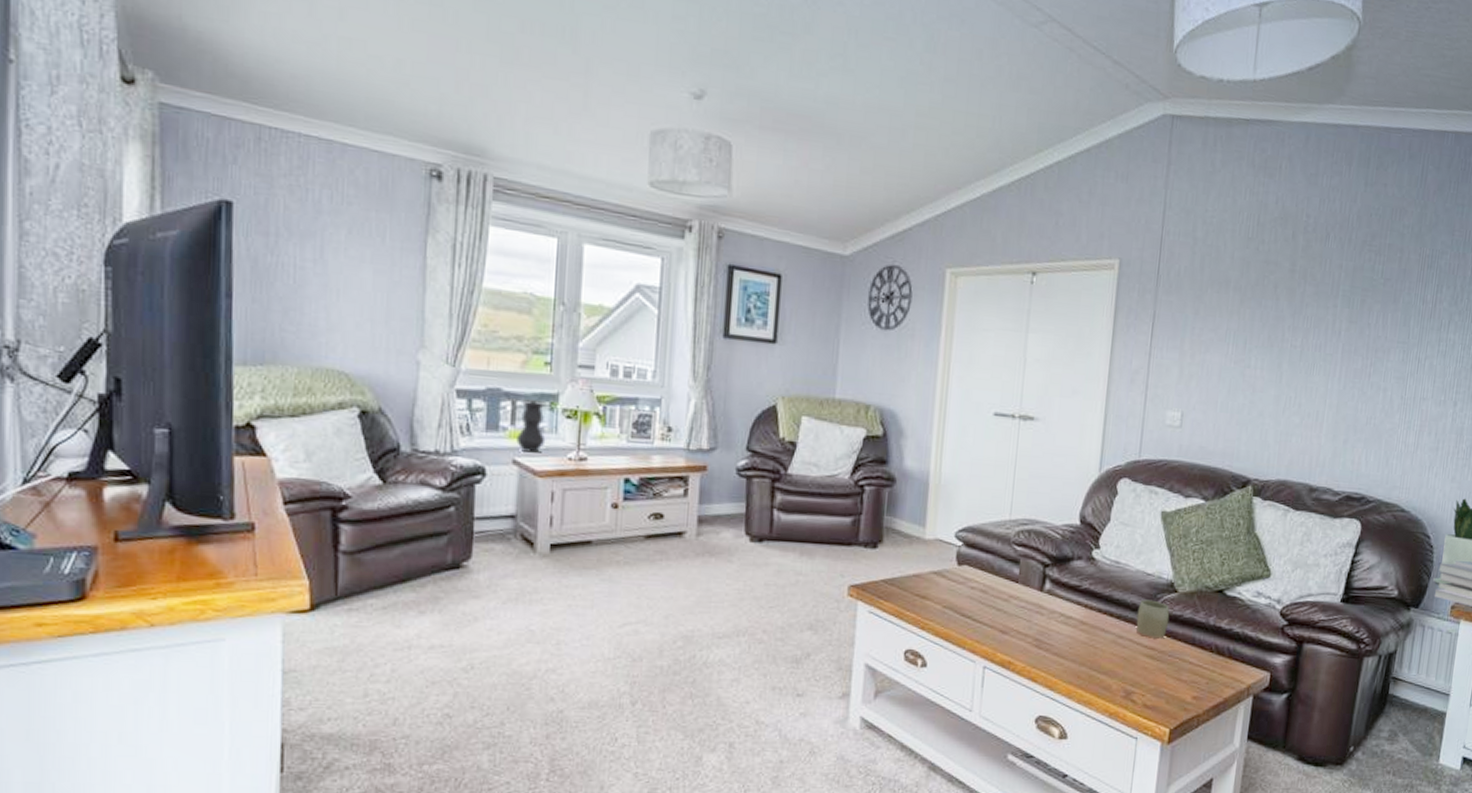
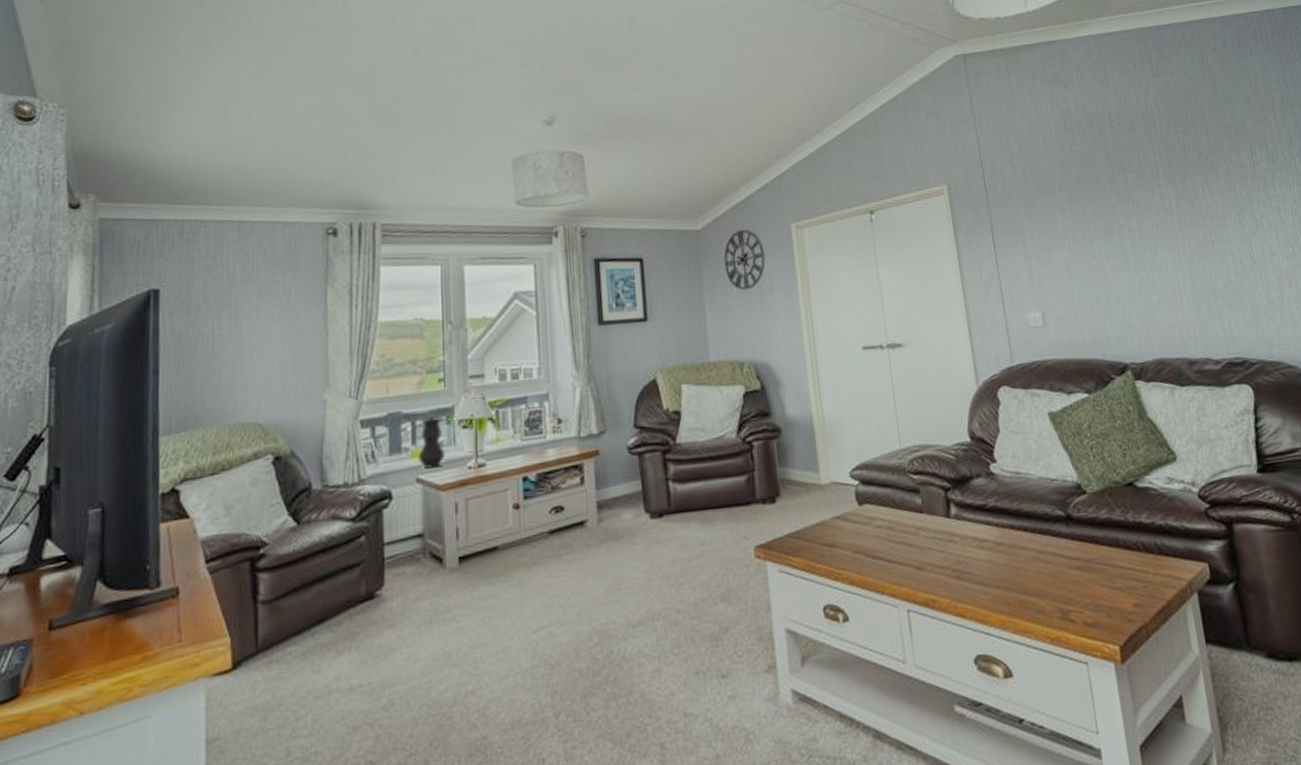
mug: present [1135,599,1170,639] -> none [1050,506,1088,548]

